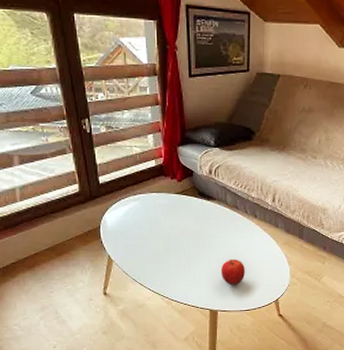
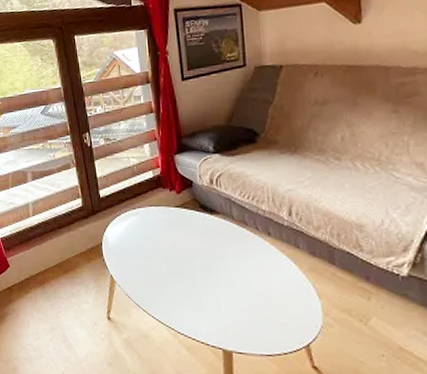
fruit: present [220,259,245,285] -> none [232,286,263,321]

